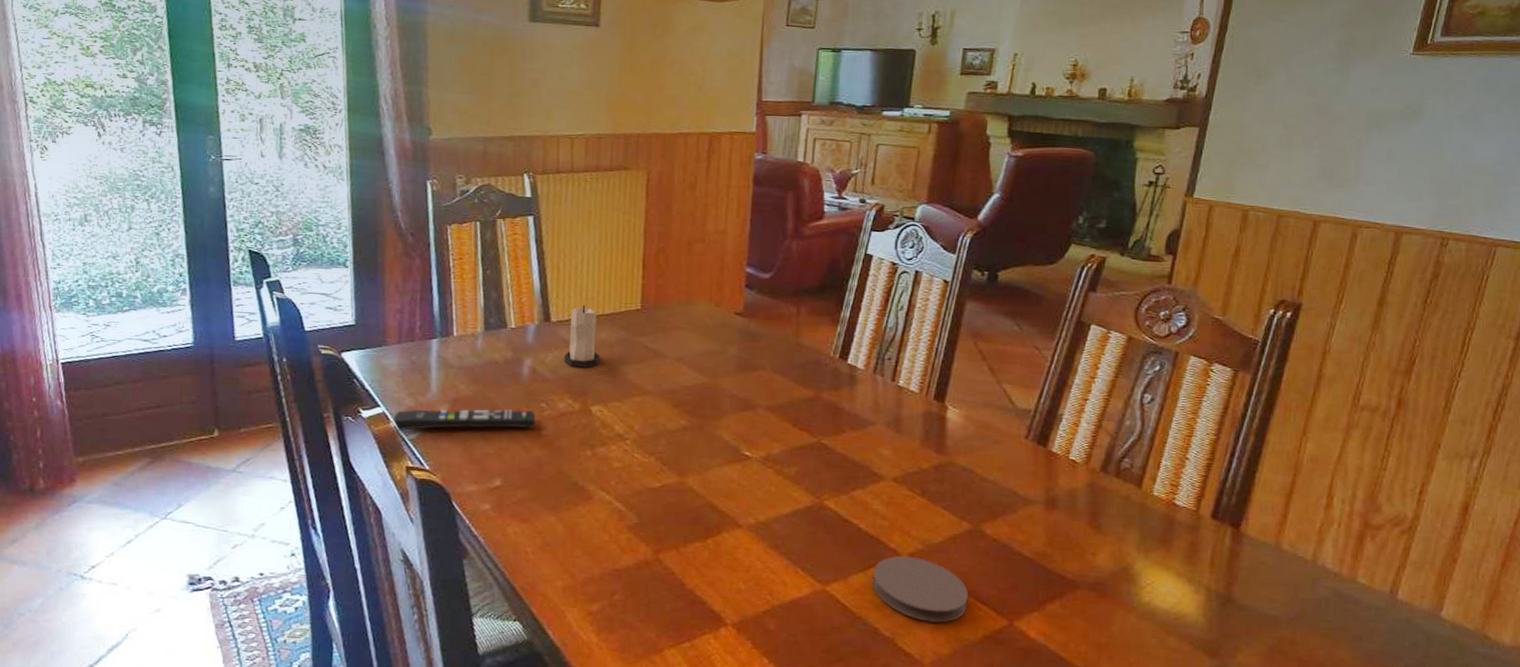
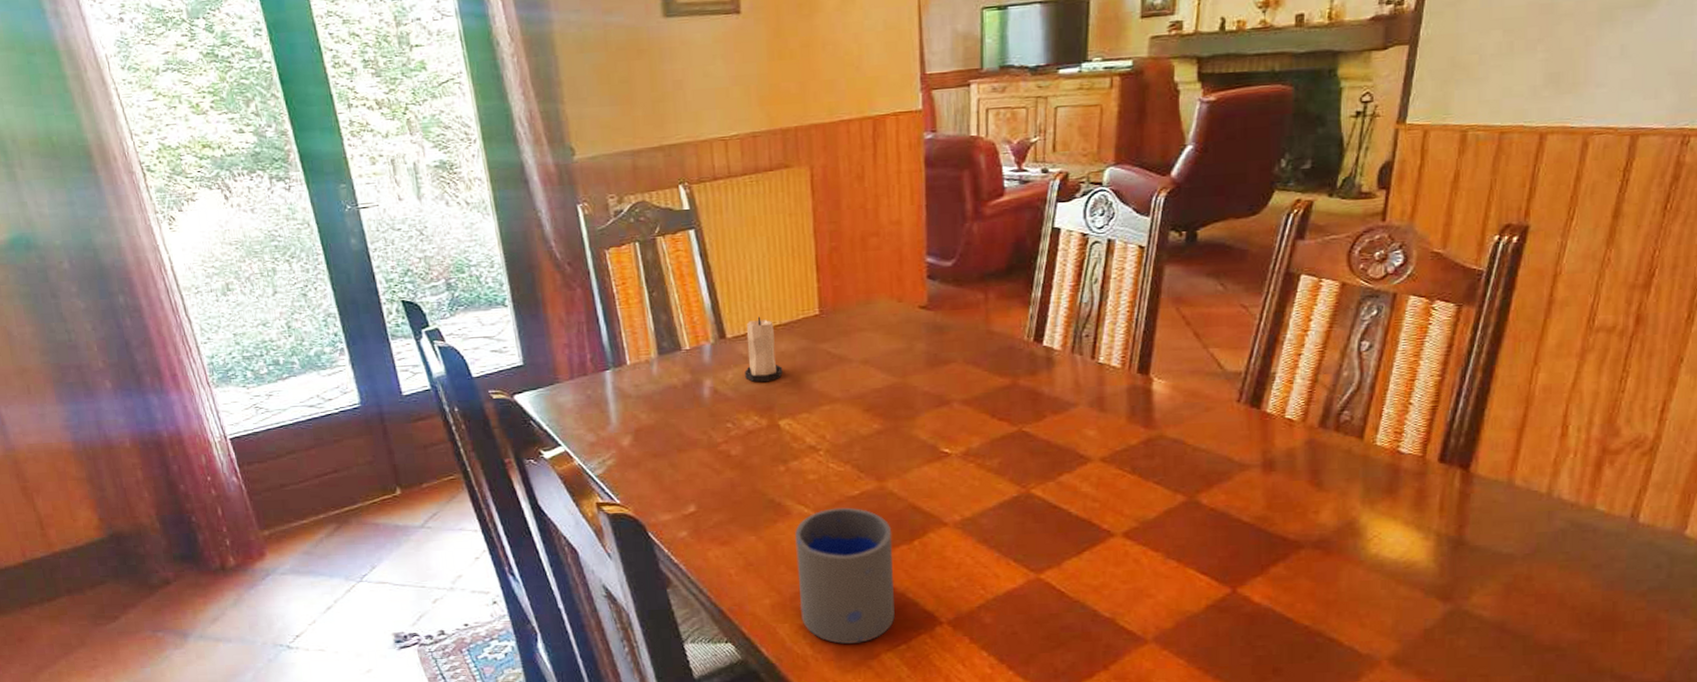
remote control: present [392,409,536,431] -> none [575,431,724,468]
cup: none [590,497,688,636] -> present [794,507,895,644]
coaster: present [872,556,969,623] -> none [1087,535,1189,598]

